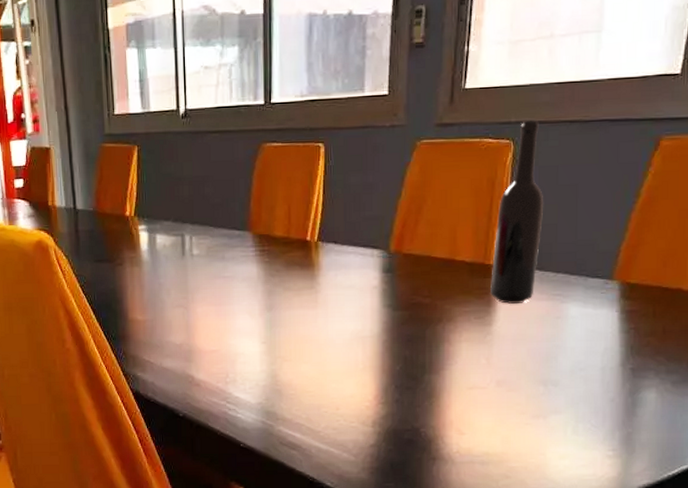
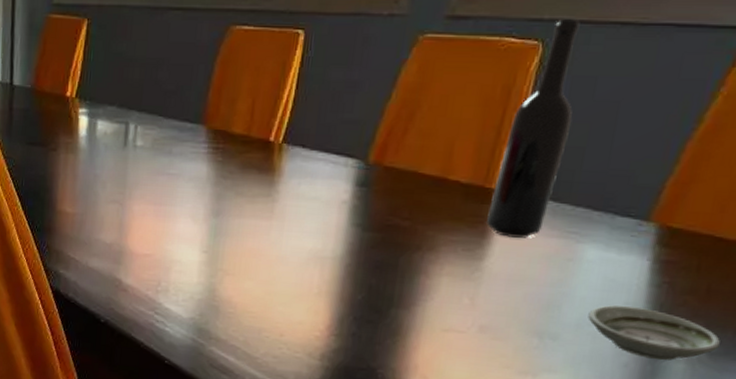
saucer: none [578,351,678,392] -> present [588,305,720,360]

